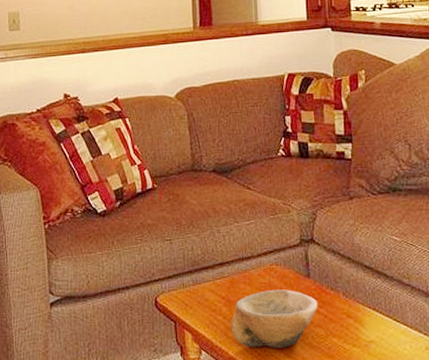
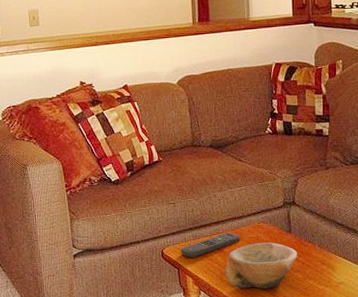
remote control: none [178,276,249,307] -> present [181,232,240,257]

